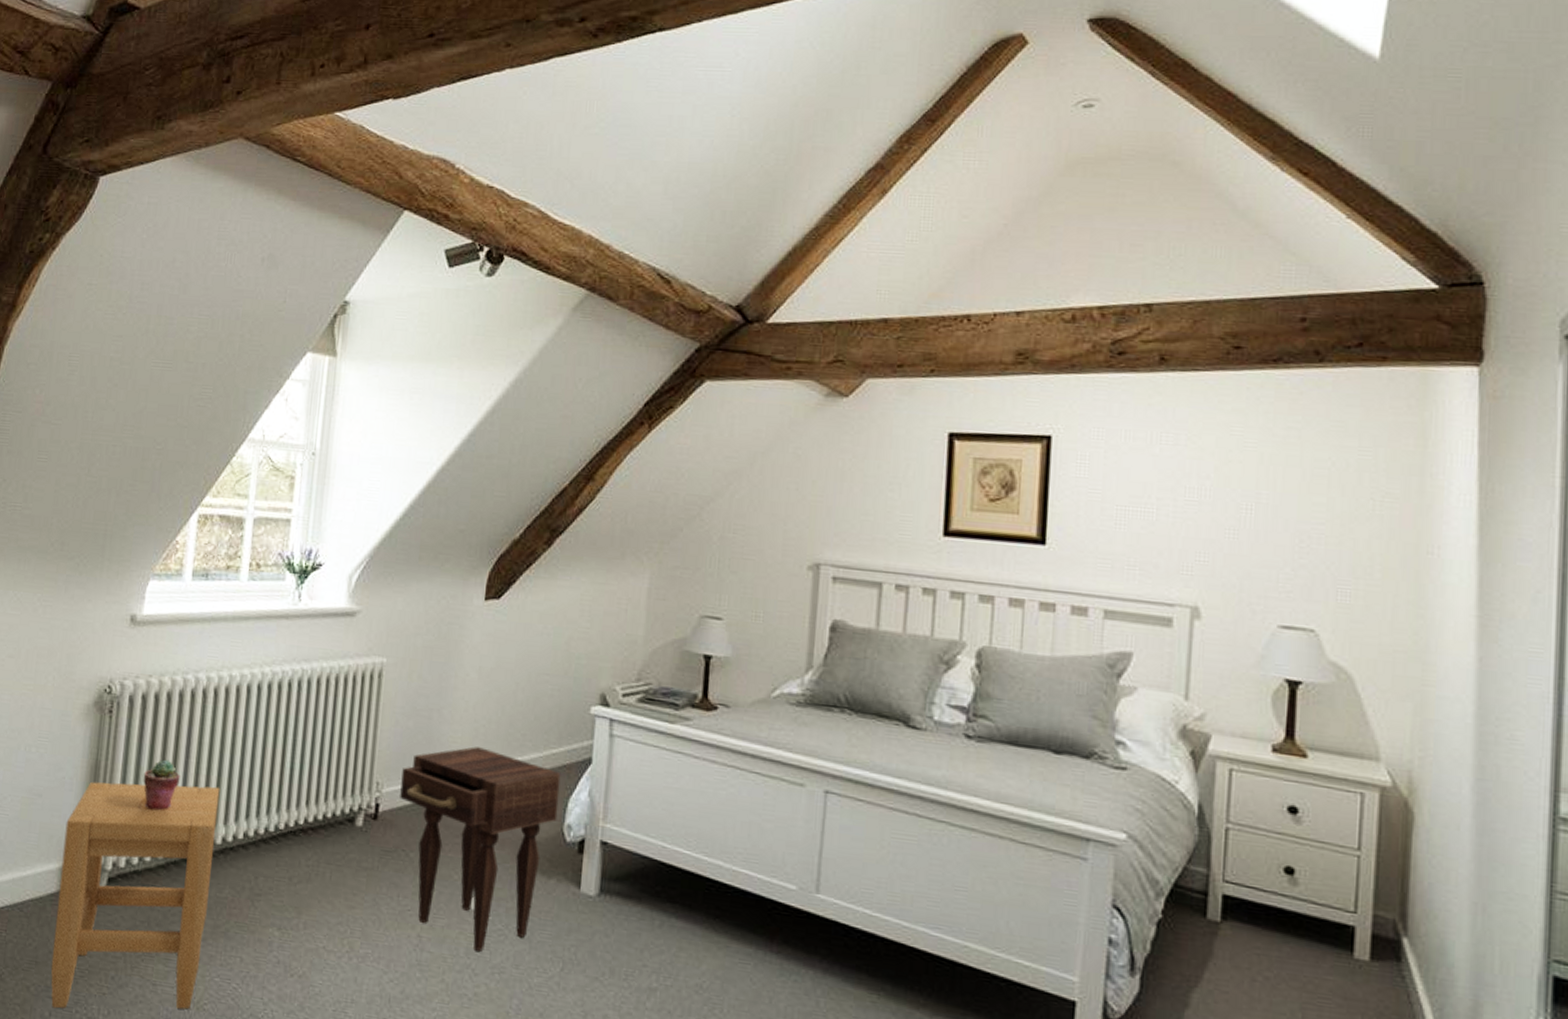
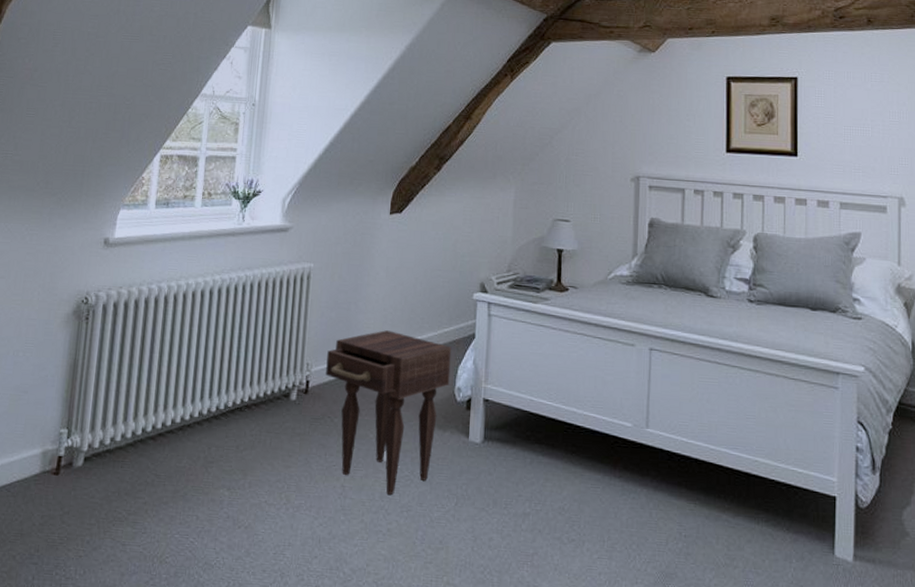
stool: present [51,781,220,1009] -> none [34,375,179,573]
potted succulent: present [143,759,180,811] -> none [114,355,146,399]

